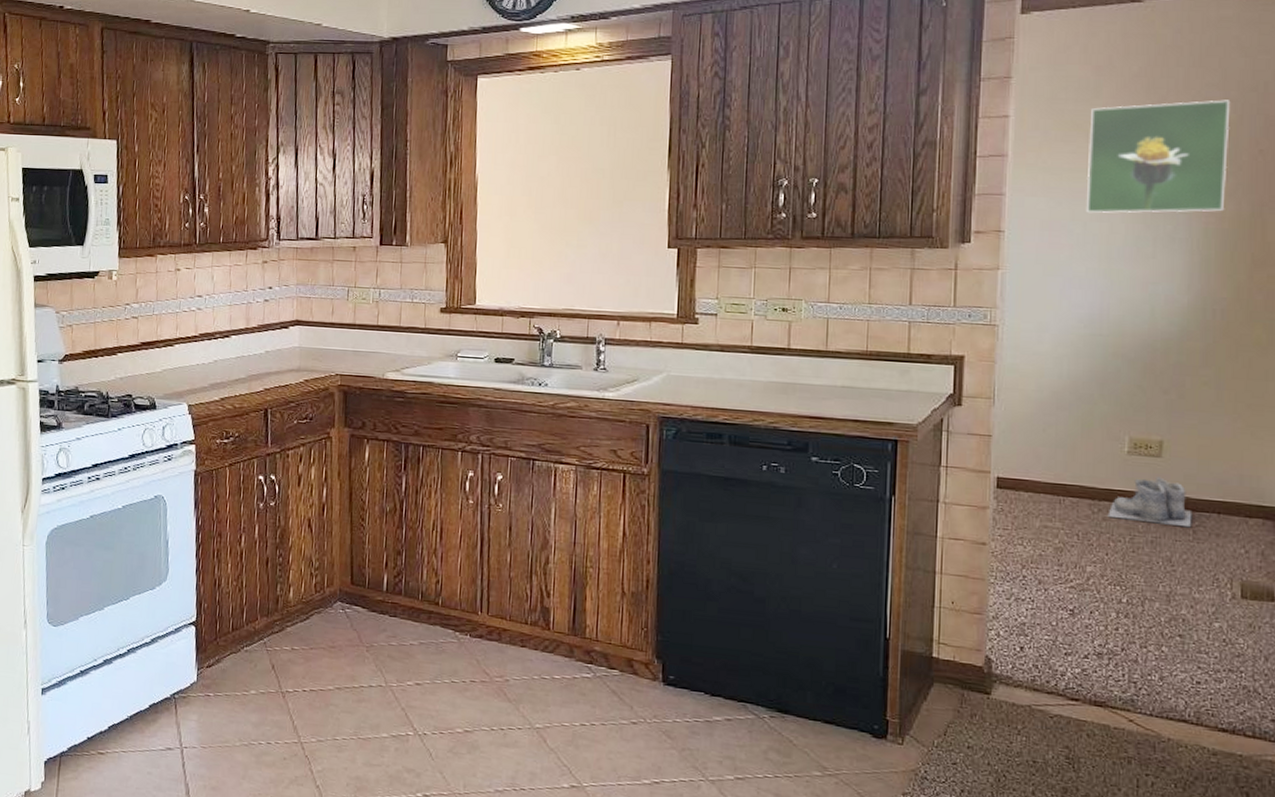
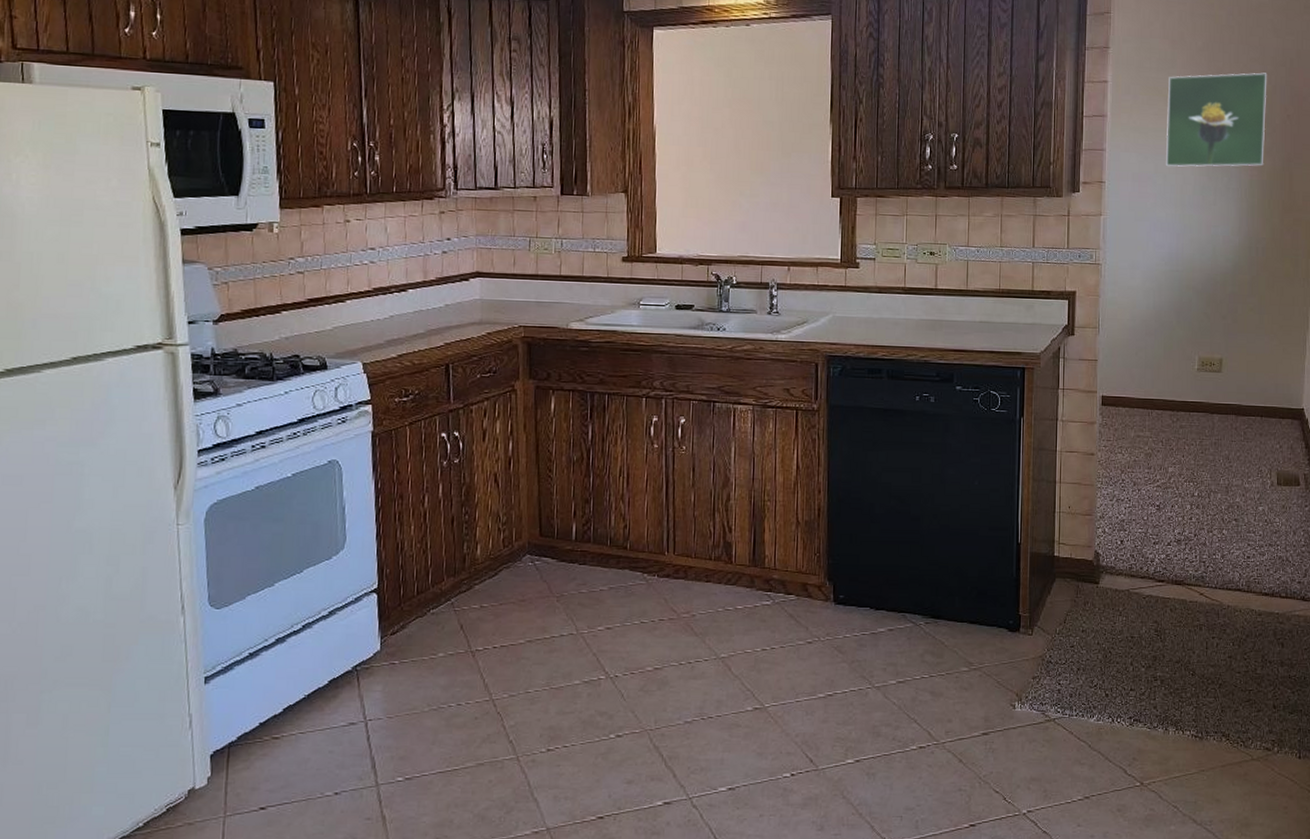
boots: present [1107,476,1193,528] -> none [1183,389,1243,430]

